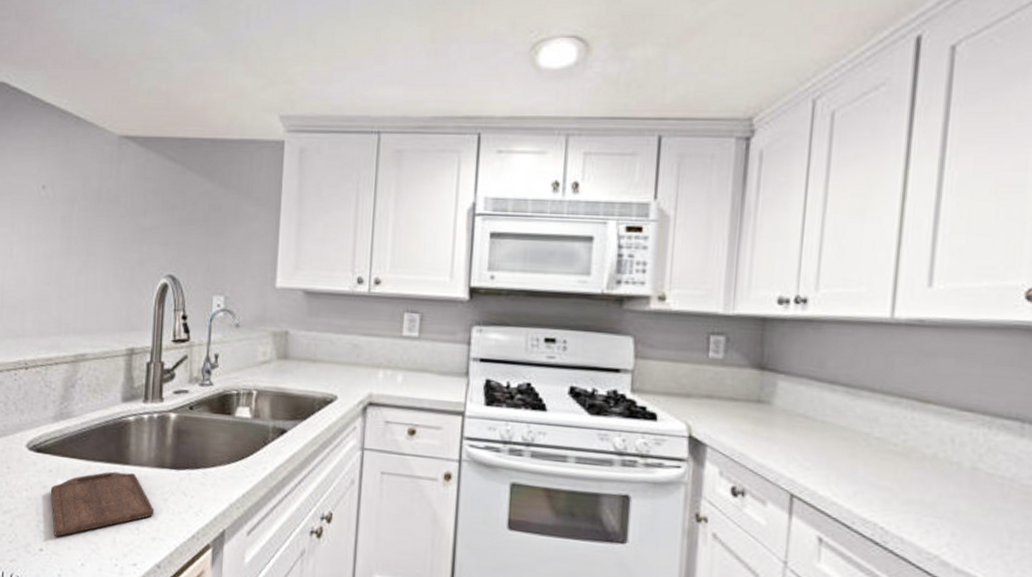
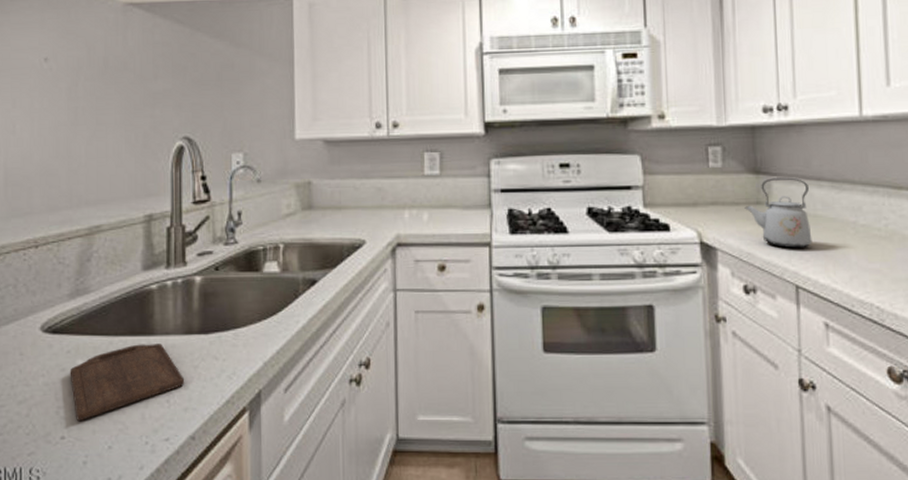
kettle: none [743,376,820,455] -> present [745,177,812,249]

